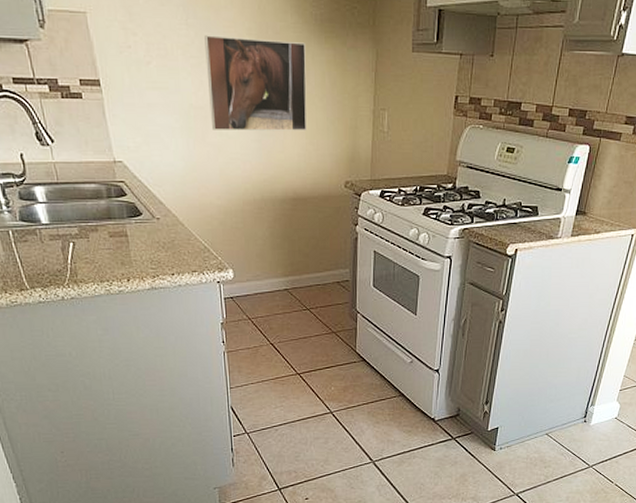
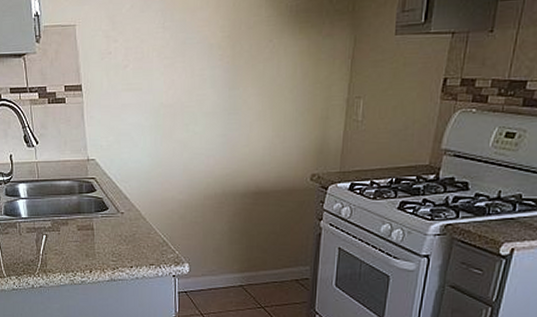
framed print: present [204,35,307,131] -> none [178,35,278,127]

